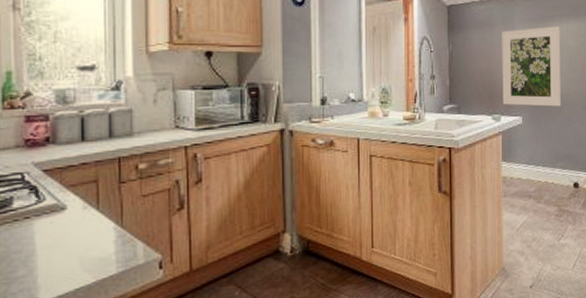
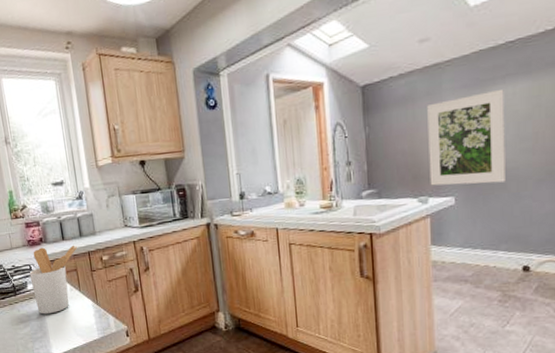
utensil holder: none [19,148,102,243] -> present [29,245,77,315]

